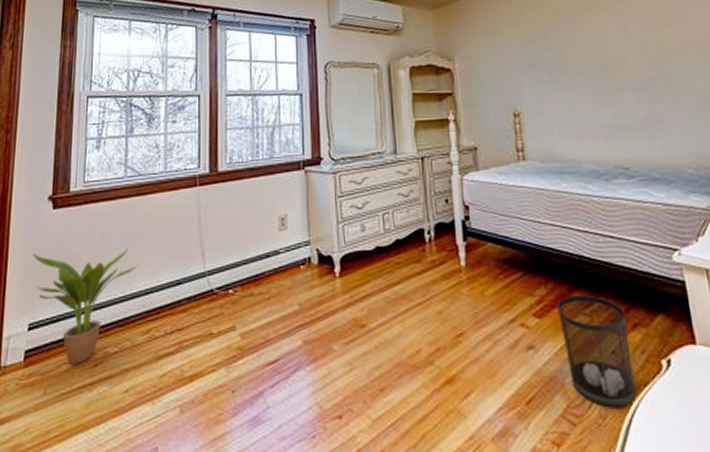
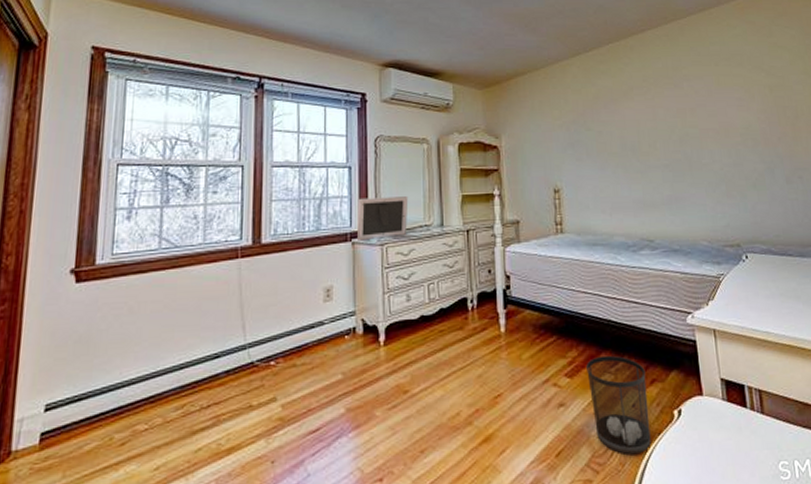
potted plant: present [32,248,138,364] -> none [51,322,173,445]
picture frame: none [309,123,360,169] -> present [357,196,409,241]

